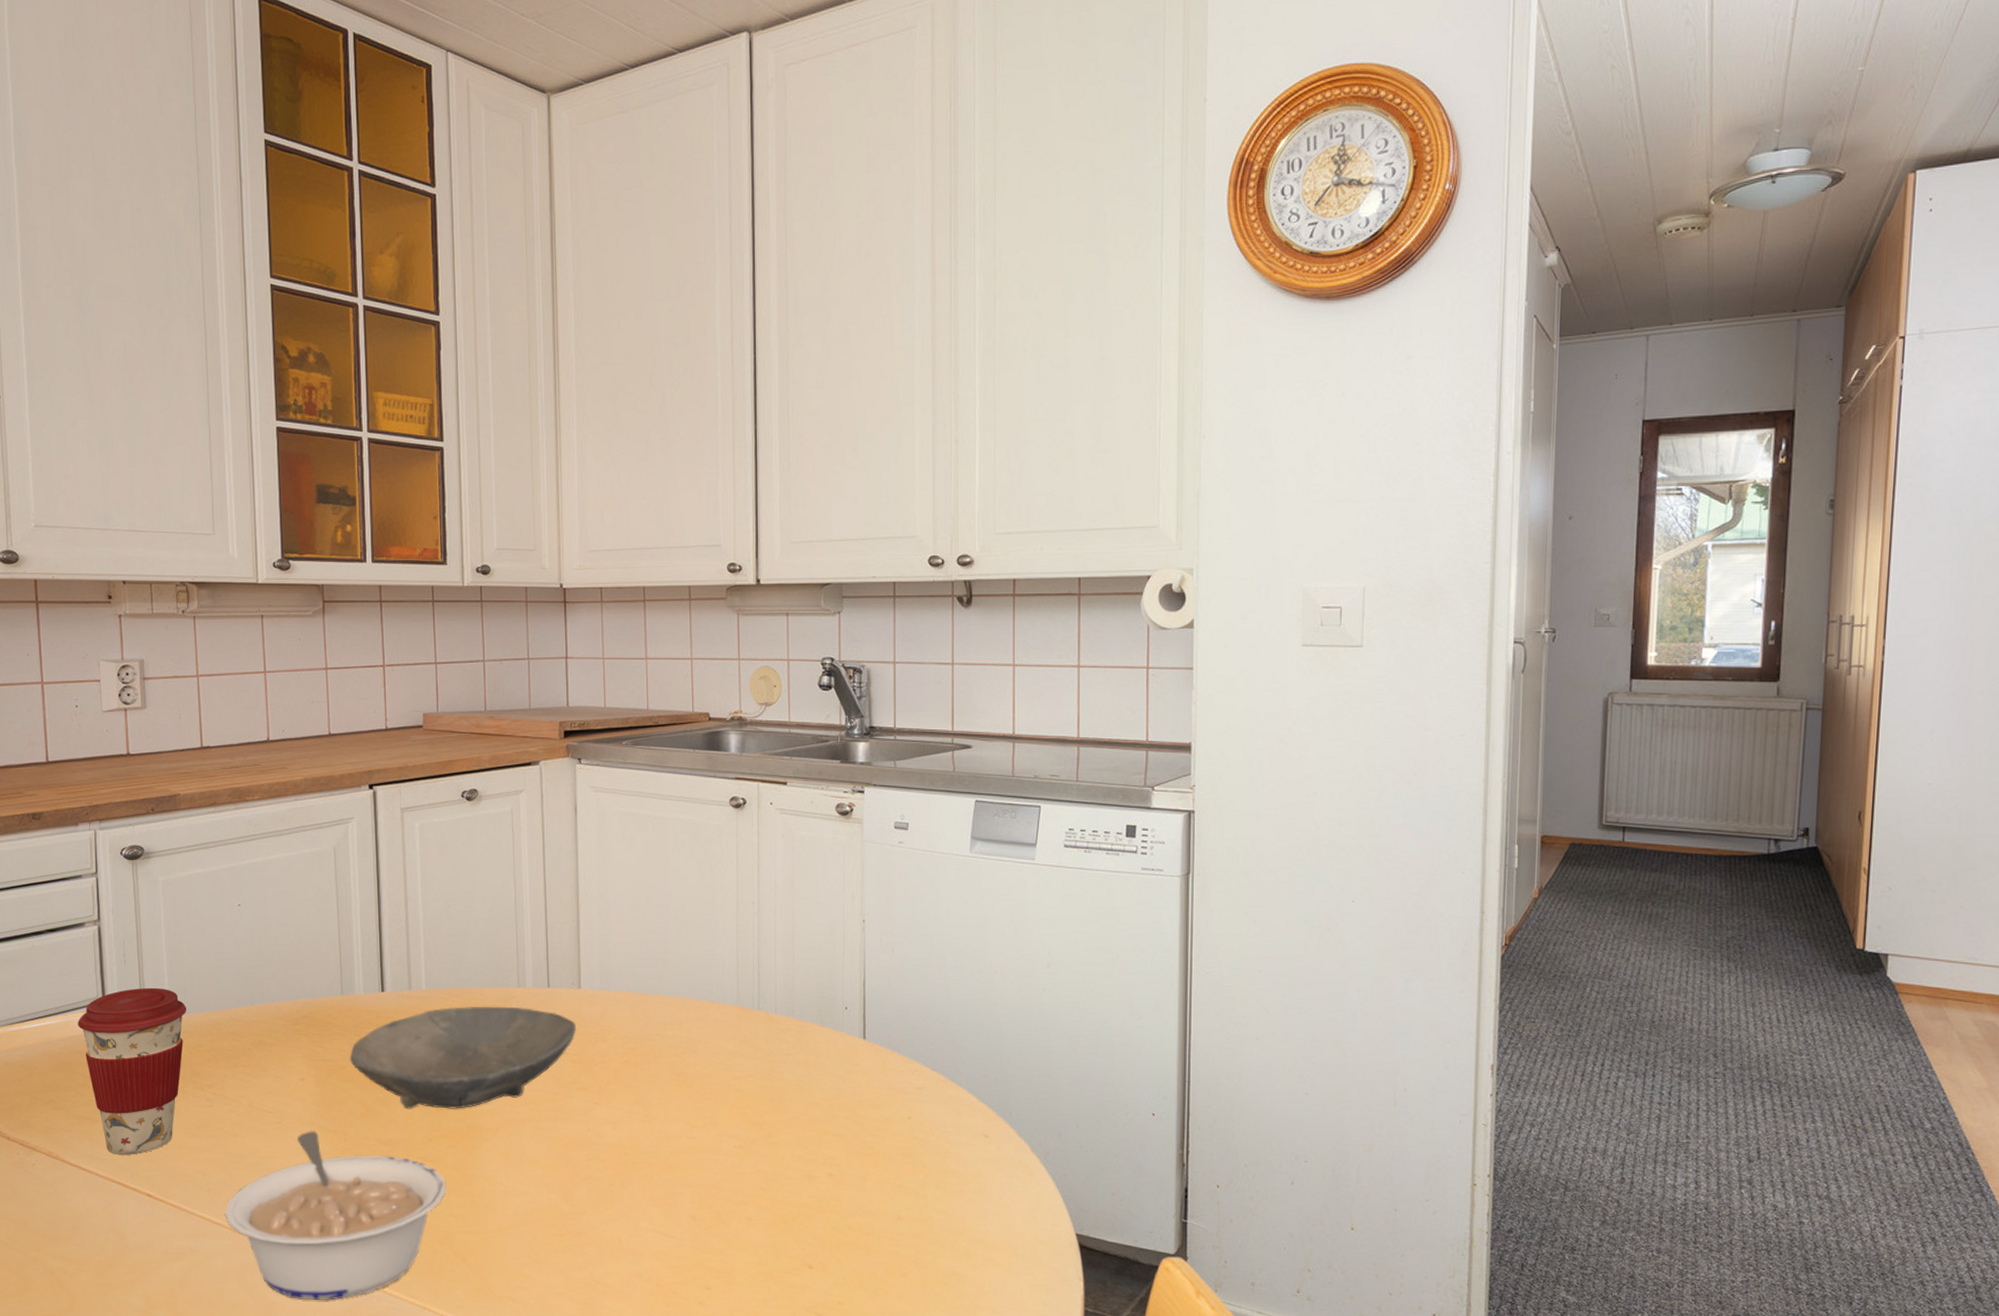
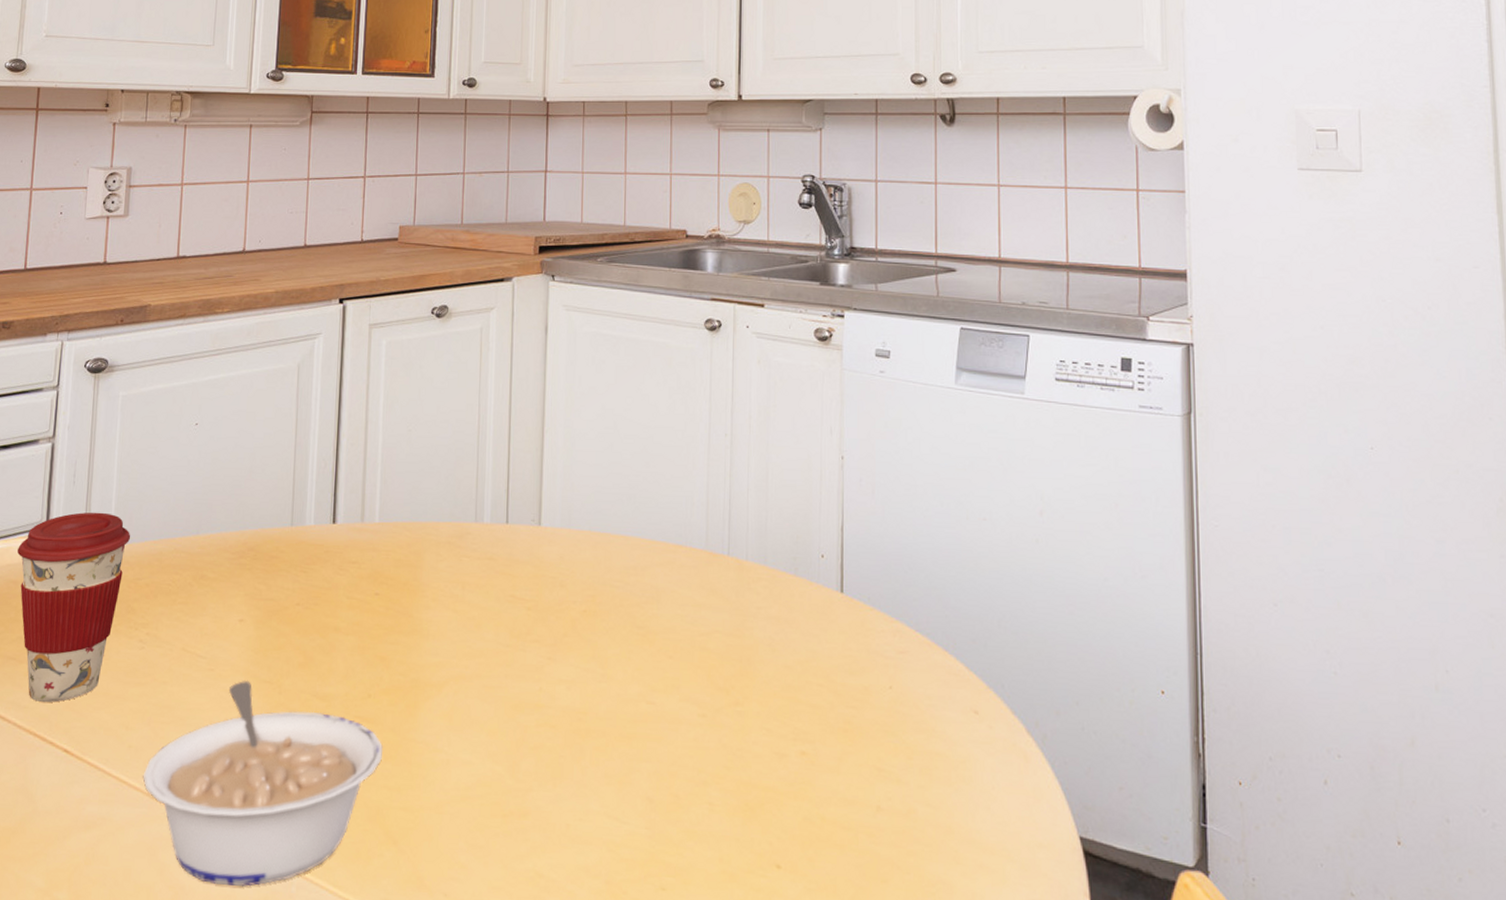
bowl: present [349,1006,577,1109] -> none [292,542,534,661]

